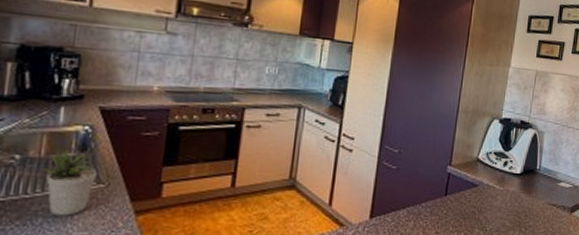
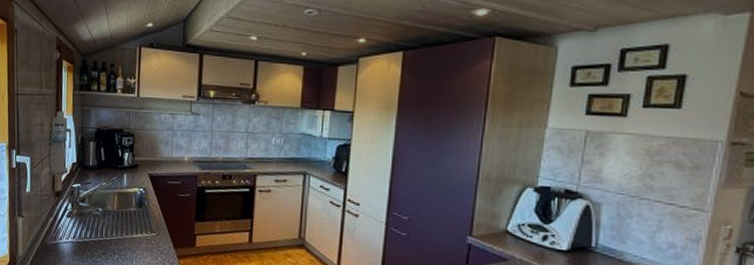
potted plant: present [43,149,98,216] -> none [116,205,151,255]

